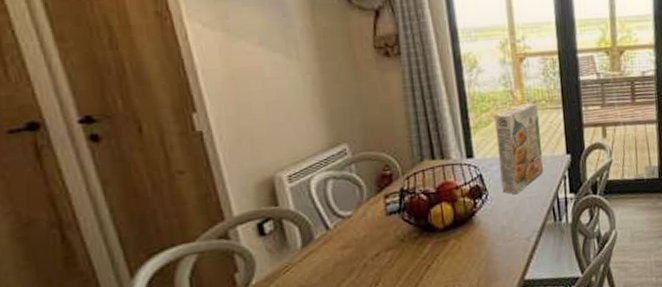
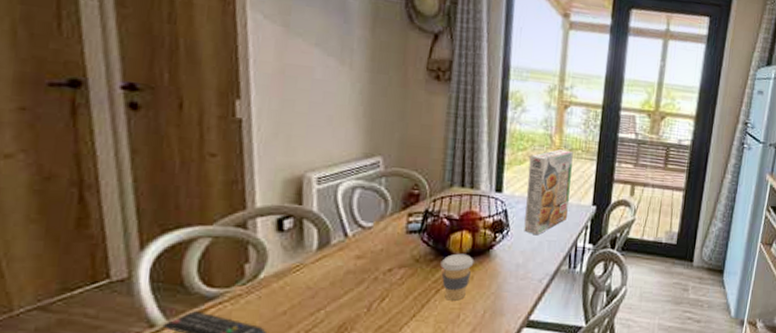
coffee cup: none [426,225,459,274] -> present [441,253,474,301]

